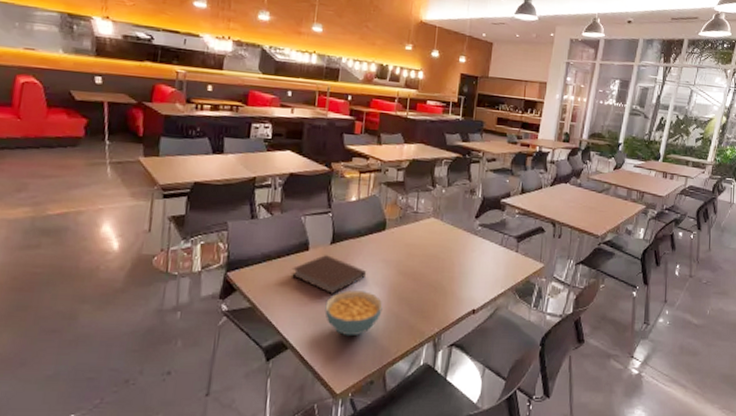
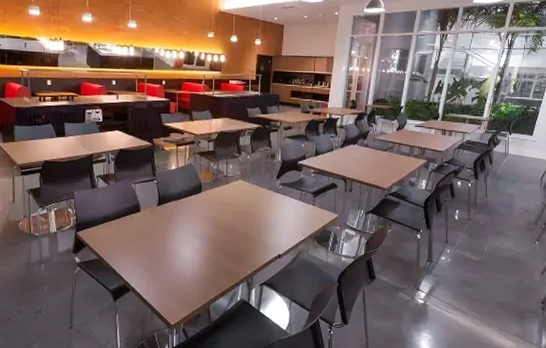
notebook: present [291,255,366,294] -> none [127,215,188,246]
cereal bowl: present [324,290,383,336] -> none [157,243,204,280]

